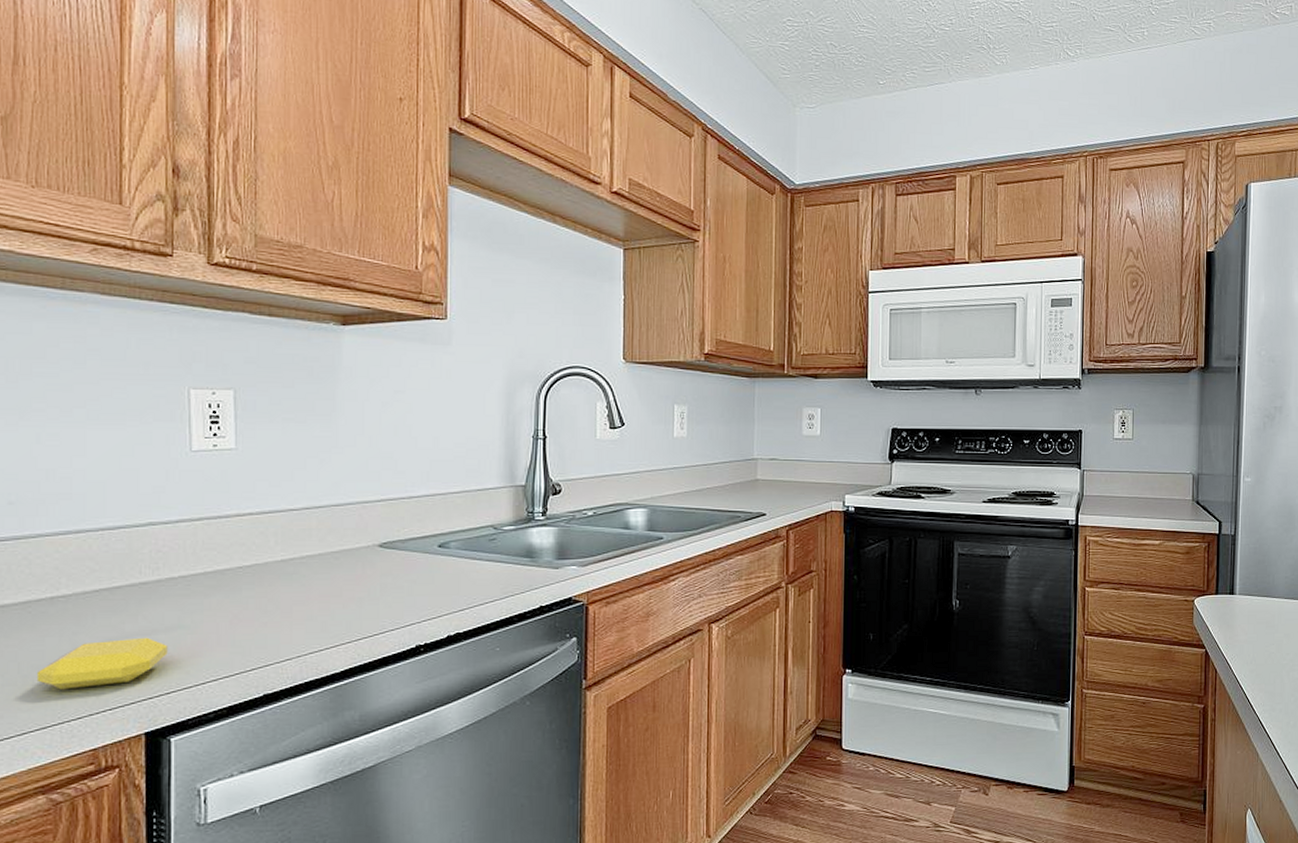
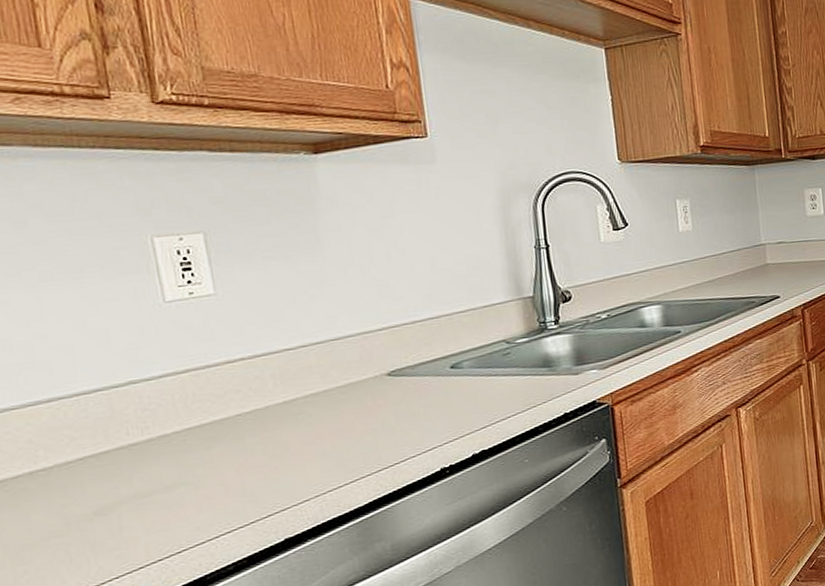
soap bar: present [36,637,168,690] -> none [26,499,172,566]

